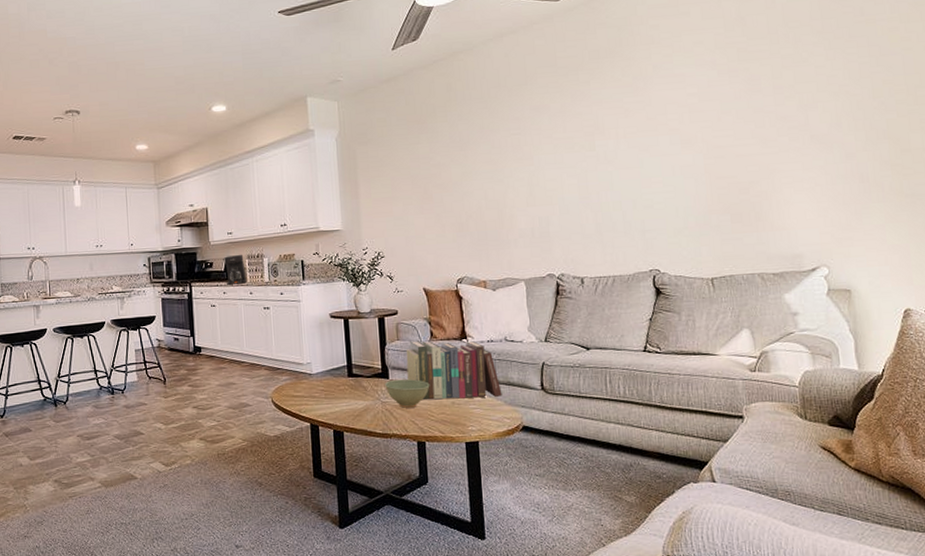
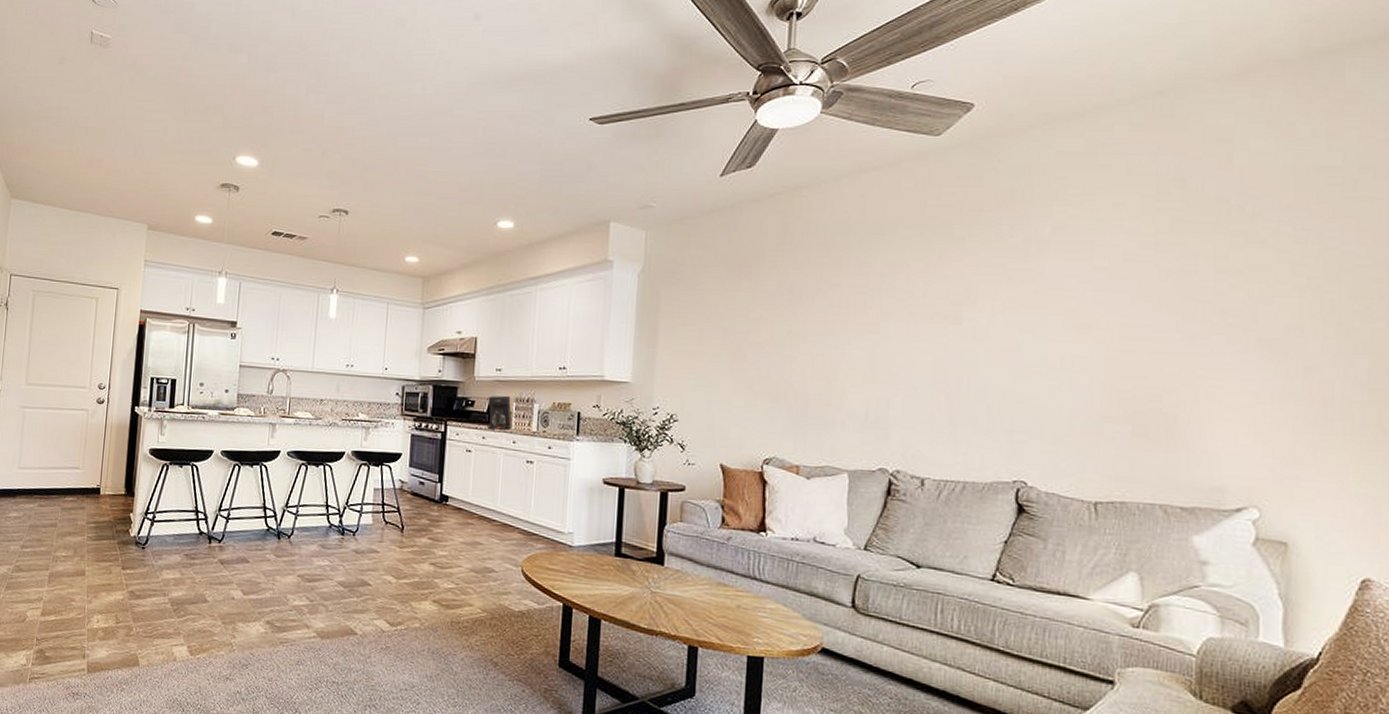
bowl: present [385,379,430,408] -> none [658,567,713,605]
books: present [406,341,502,400] -> none [686,525,802,609]

